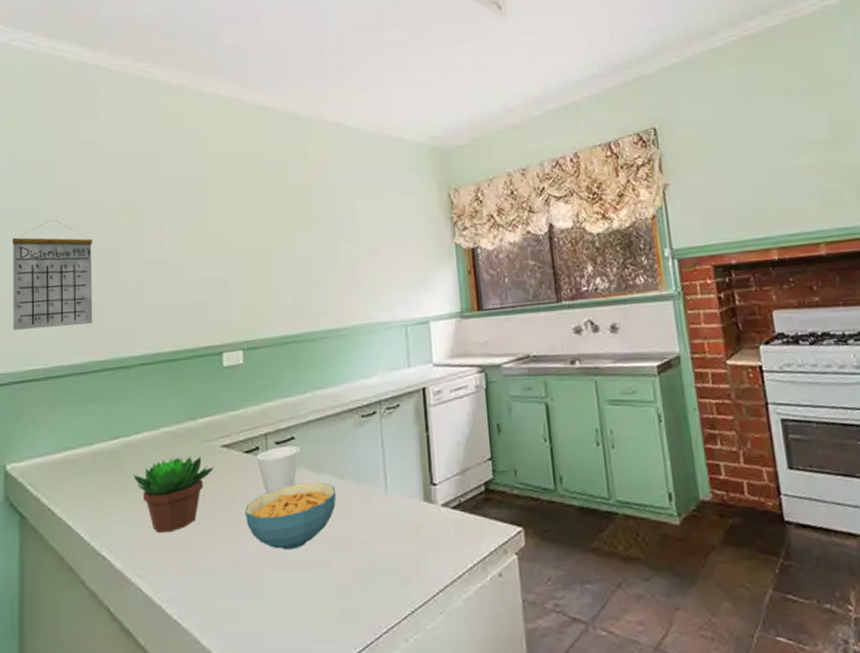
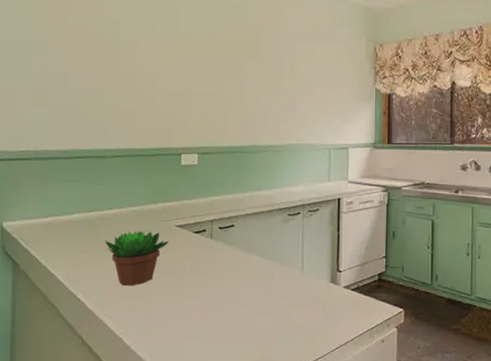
calendar: present [11,219,93,330] -> none [10,30,78,119]
cereal bowl: present [244,482,337,550] -> none [191,260,264,308]
cup: present [256,445,300,495] -> none [203,231,238,266]

